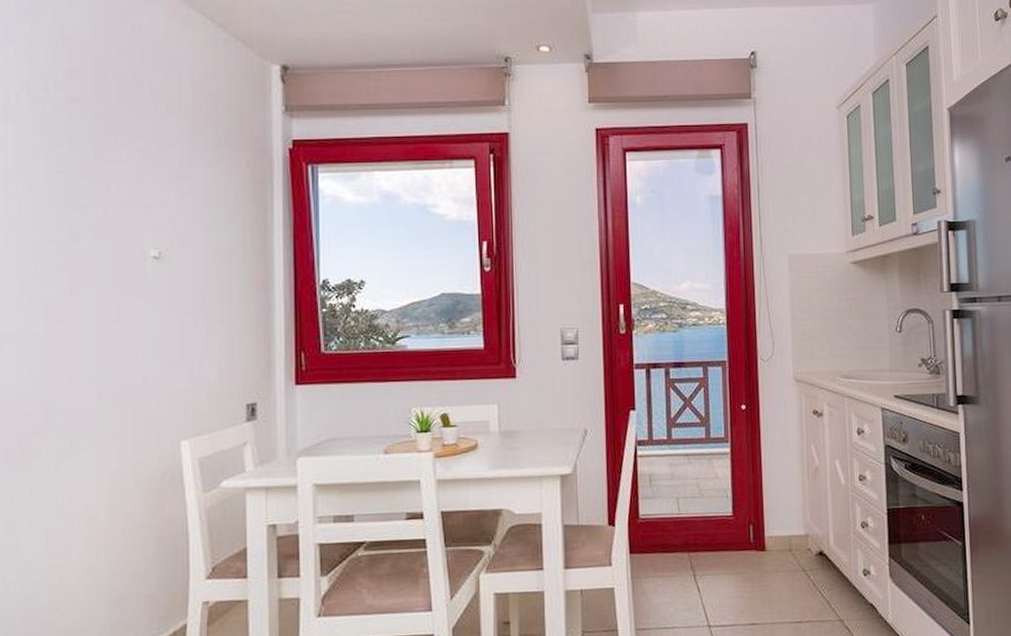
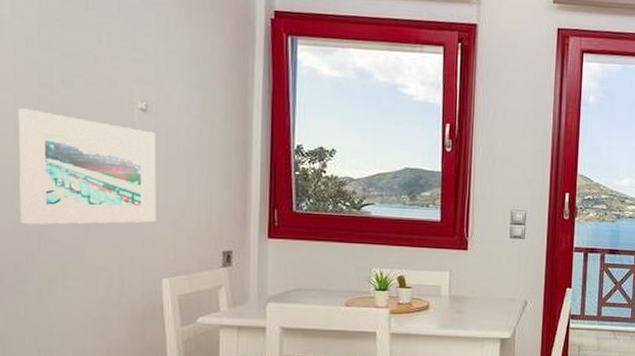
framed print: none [23,268,173,395] -> present [18,108,157,225]

